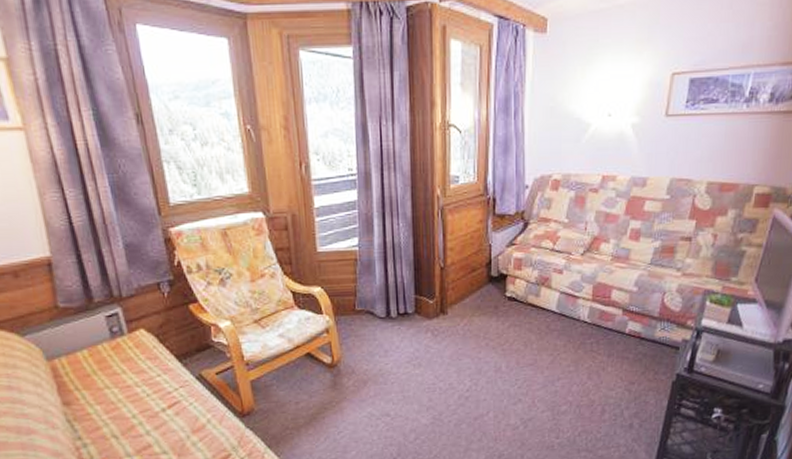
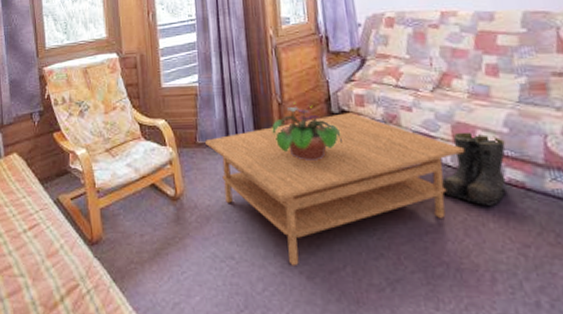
coffee table: none [364,276,600,417] -> present [205,113,465,266]
potted flower: none [433,266,498,323] -> present [272,101,342,161]
boots: none [576,291,633,353] -> present [441,132,507,205]

